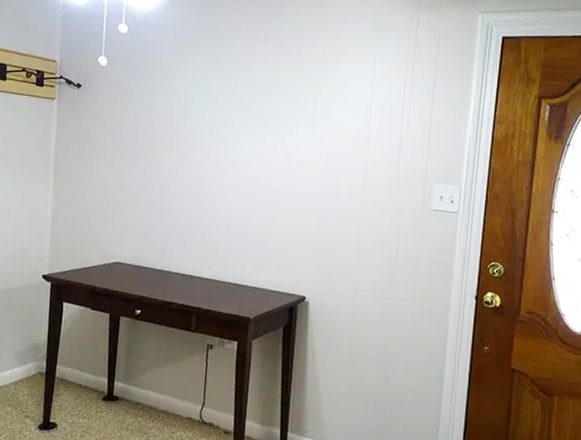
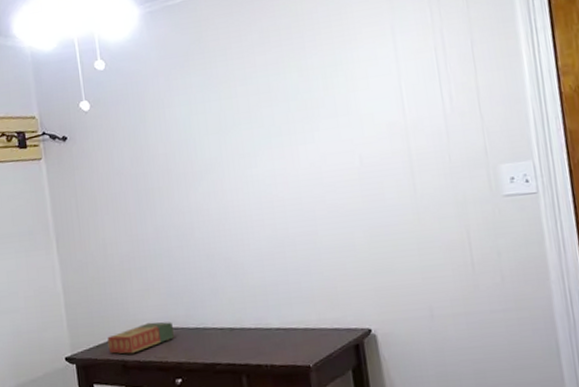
book: none [82,258,143,282] -> present [107,322,175,354]

